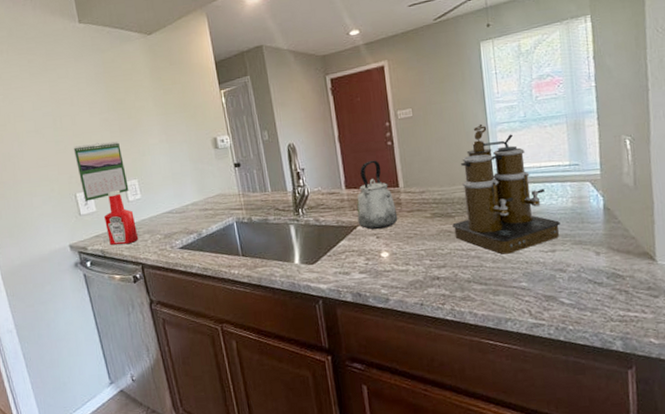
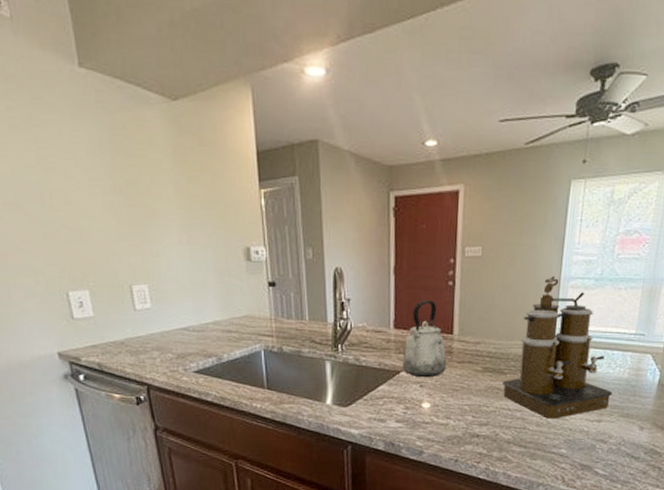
calendar: present [74,141,129,202] -> none [67,231,136,303]
ketchup bottle: present [103,189,139,245] -> none [102,294,145,360]

